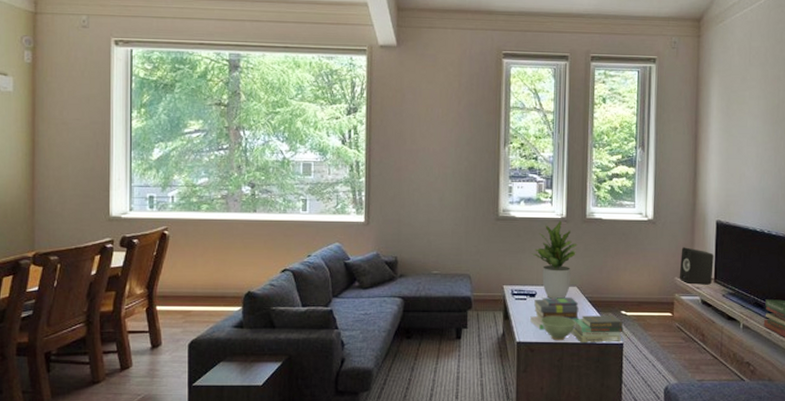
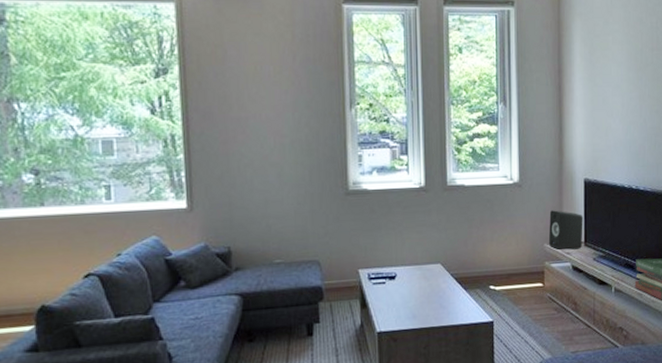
books: present [530,297,579,330] -> none [391,276,444,317]
potted plant: present [531,220,577,299] -> none [388,190,439,280]
bowl: present [541,316,576,341] -> none [403,298,442,326]
books: present [570,315,624,342] -> none [436,292,493,325]

